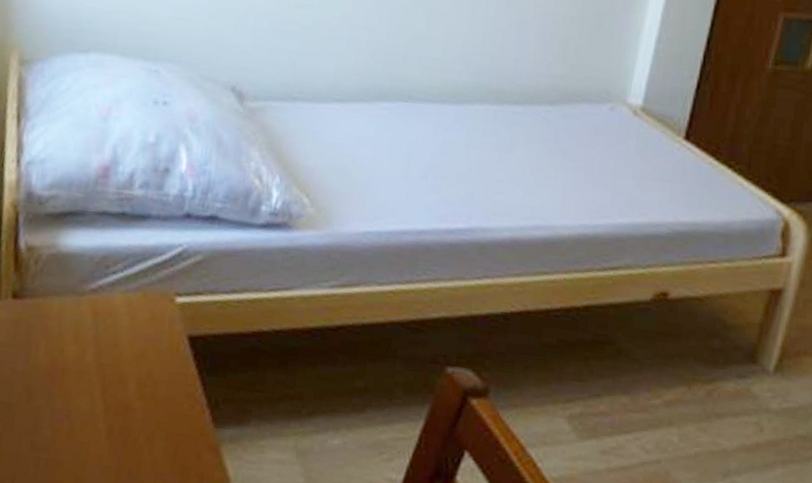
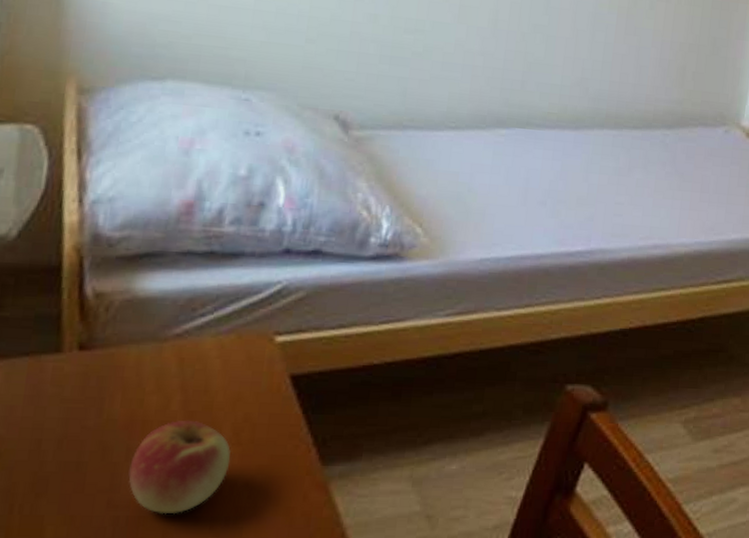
apple: none [49,371,135,462] -> present [128,421,231,515]

